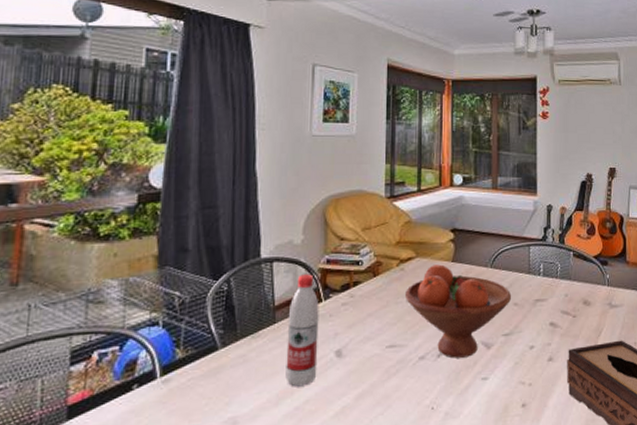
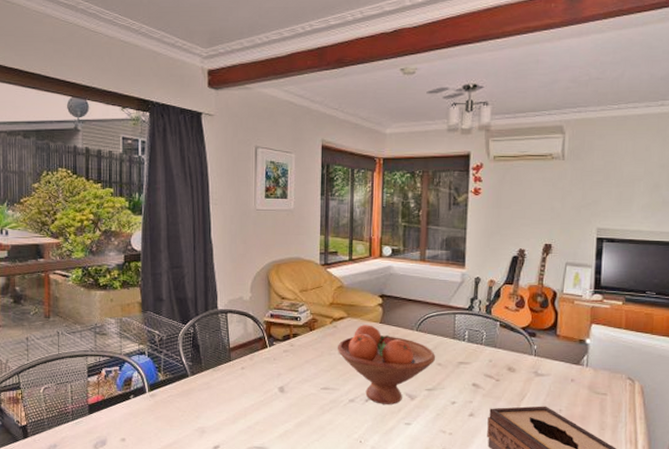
water bottle: present [285,274,319,387] -> none [240,325,265,411]

